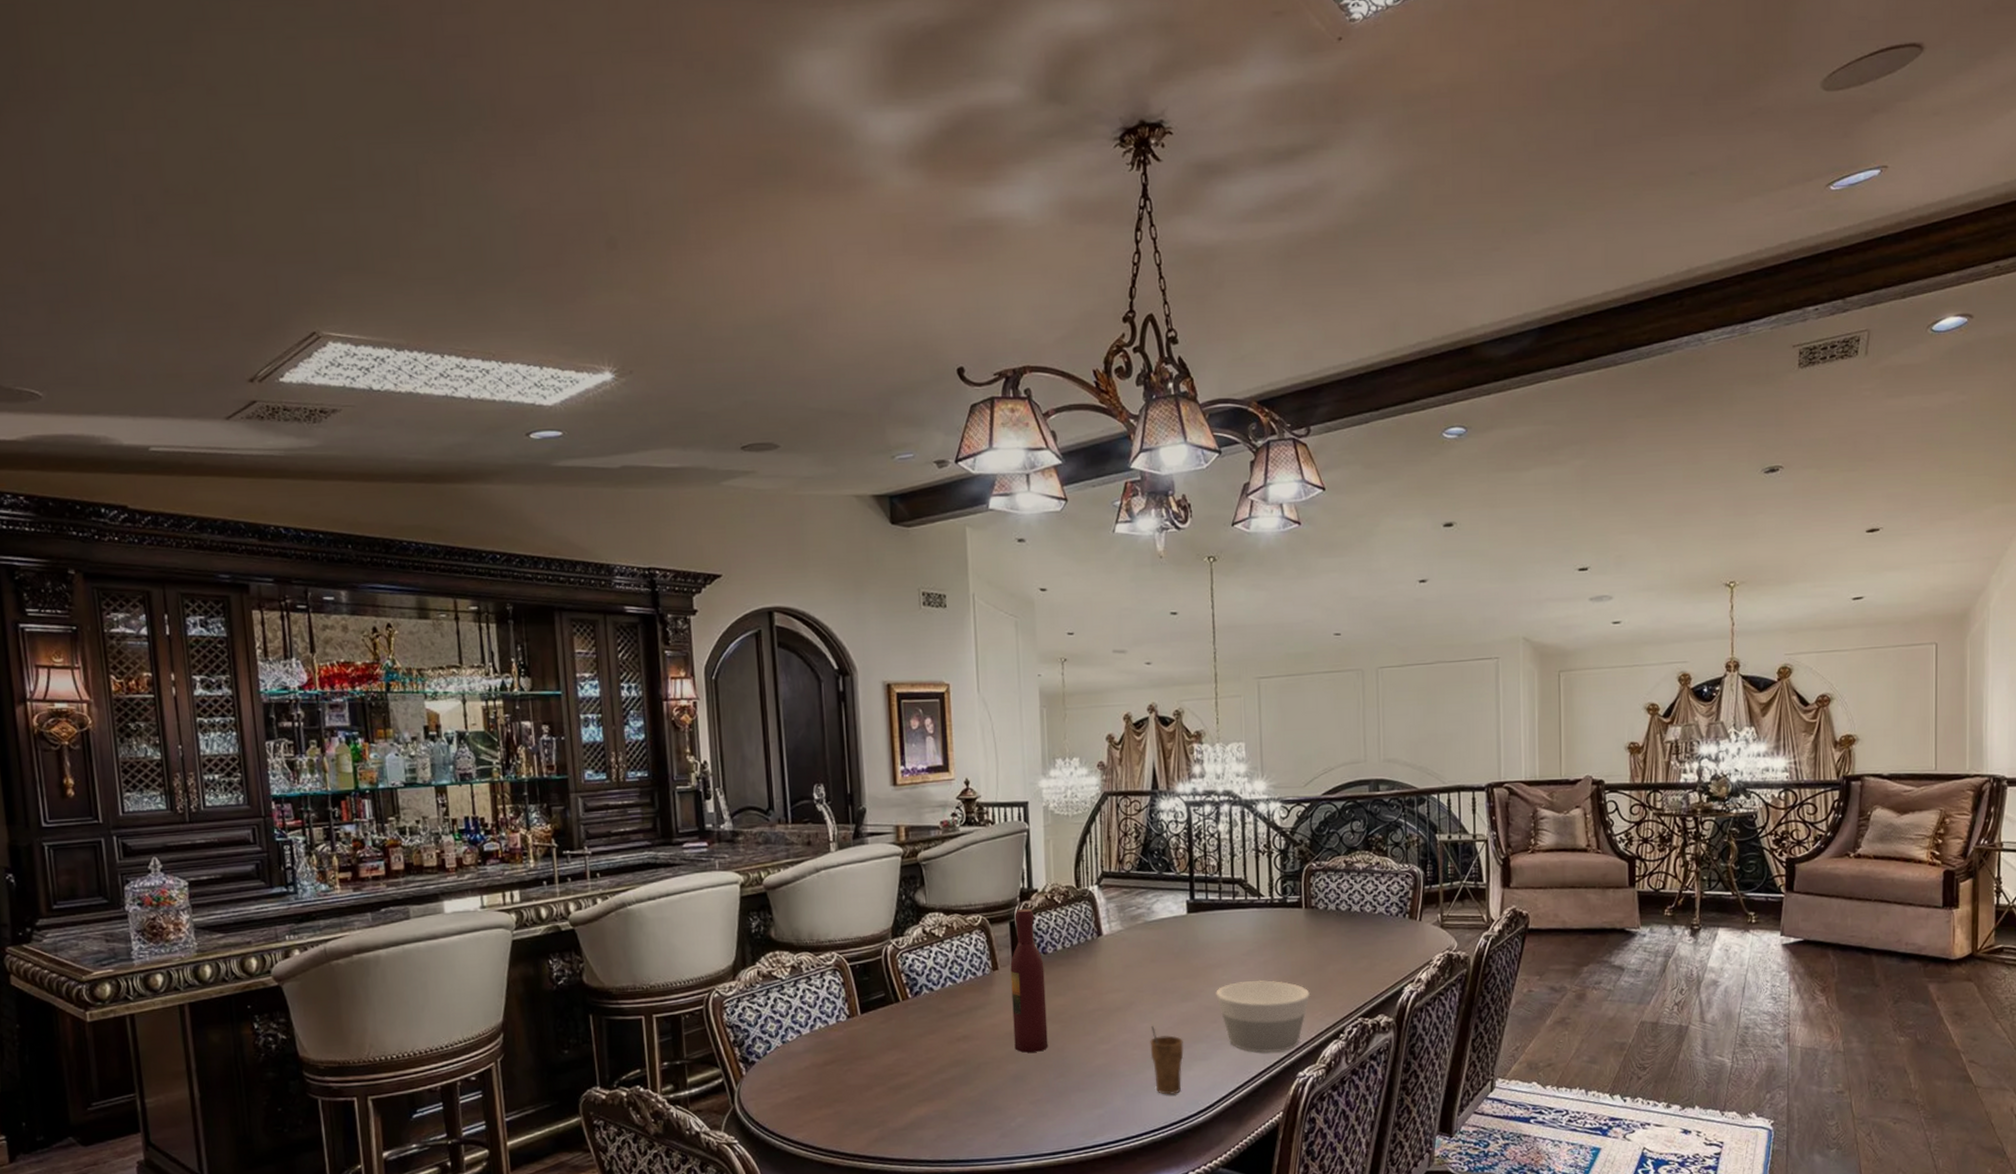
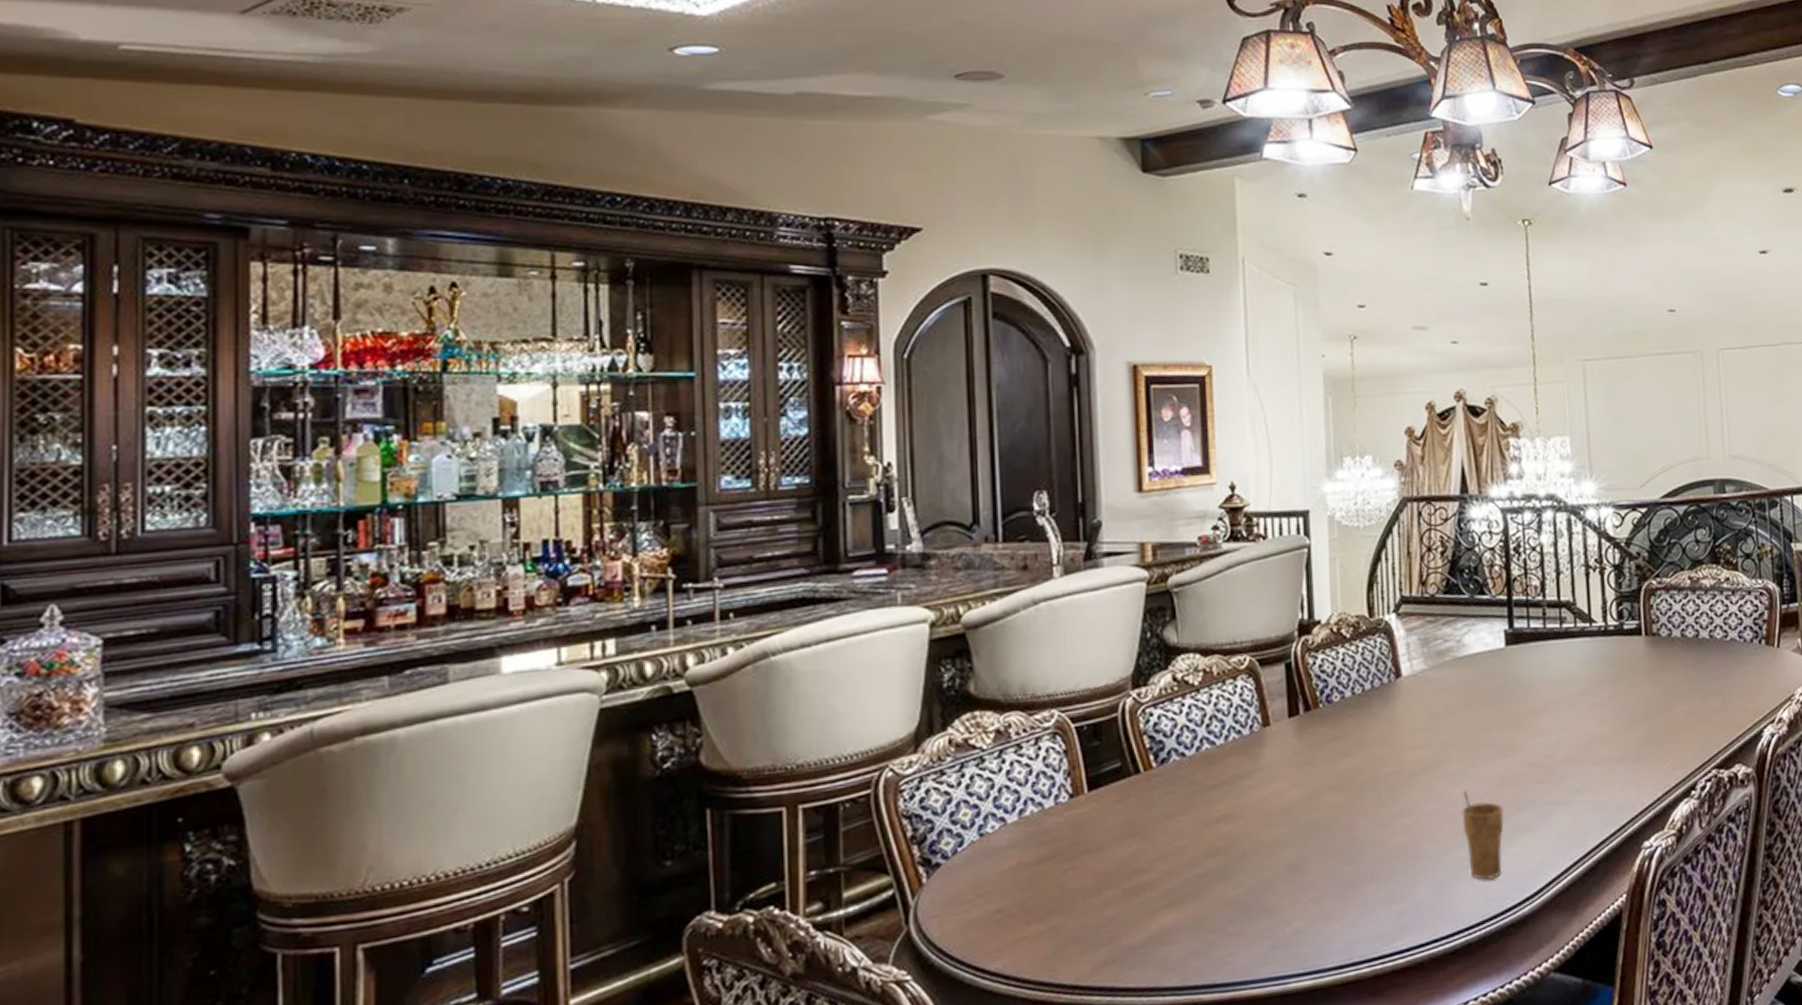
wine bottle: present [1010,908,1048,1053] -> none [1285,645,1334,834]
bowl: present [1216,980,1311,1053] -> none [1542,726,1655,820]

